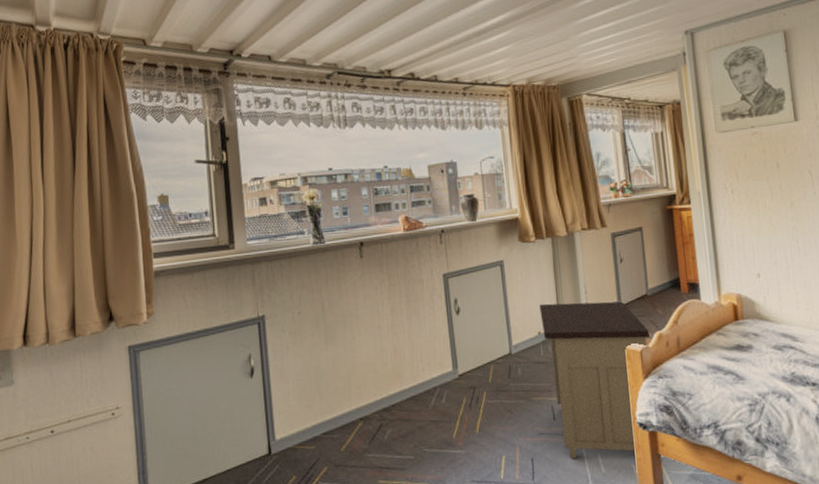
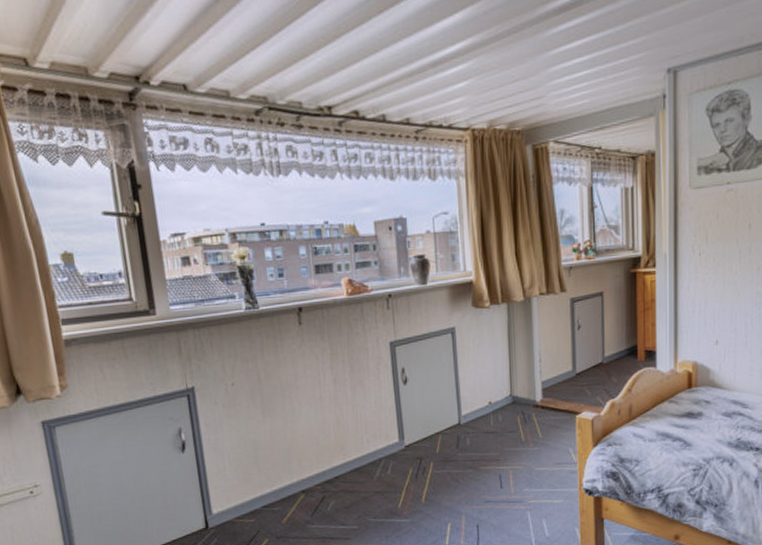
nightstand: present [539,301,649,459] -> none [491,370,602,525]

